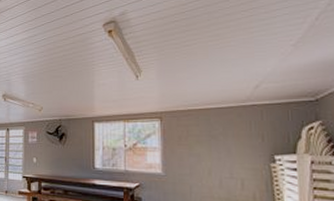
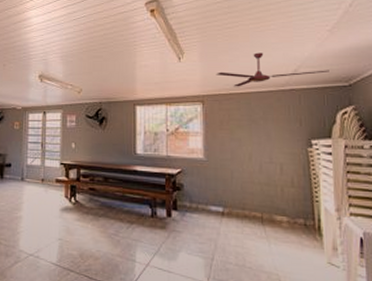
ceiling fan: none [173,69,294,104] -> present [215,52,329,87]

